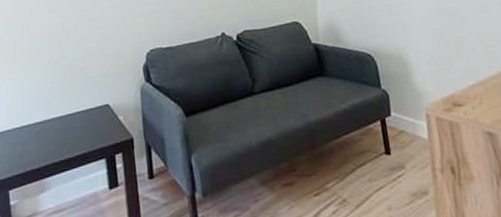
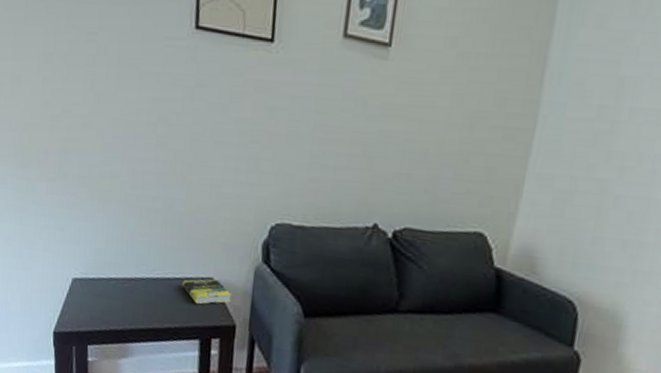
book: none [84,104,126,129] -> present [182,278,232,305]

